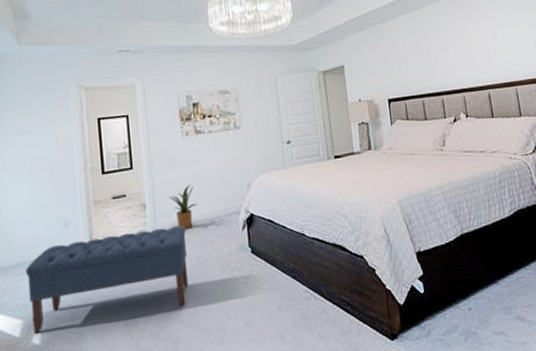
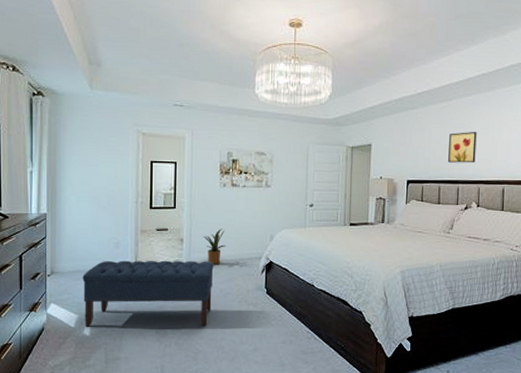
wall art: none [423,37,455,74] -> present [448,131,477,163]

